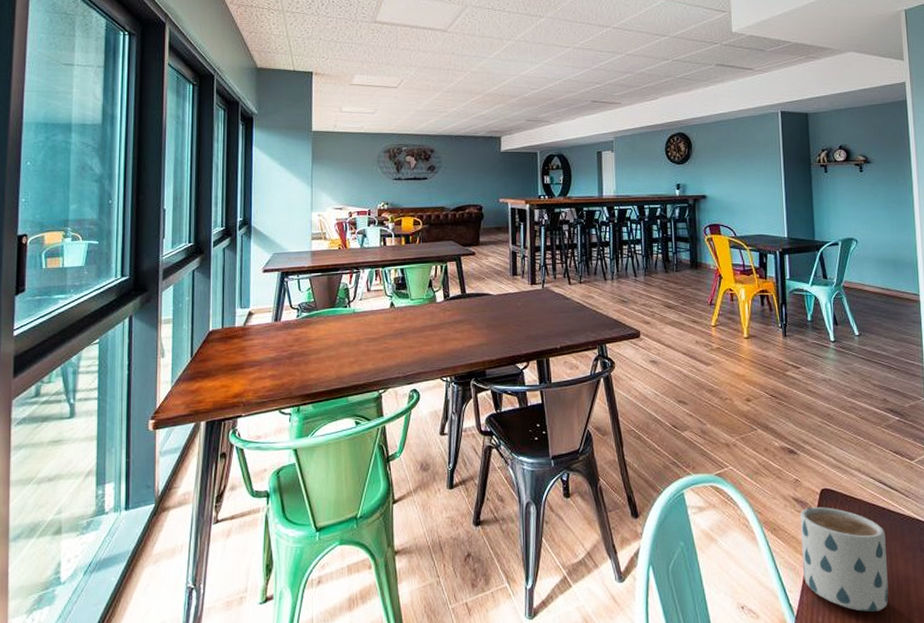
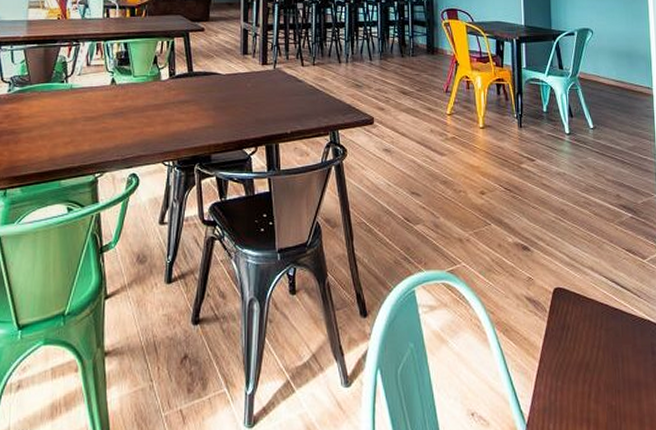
mug: present [800,507,889,612] -> none [532,307,620,419]

